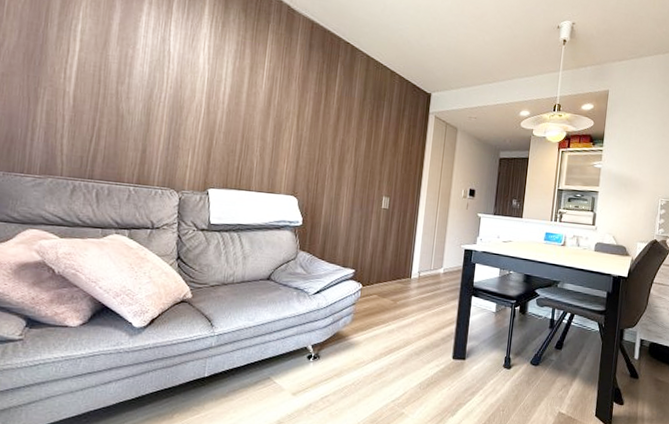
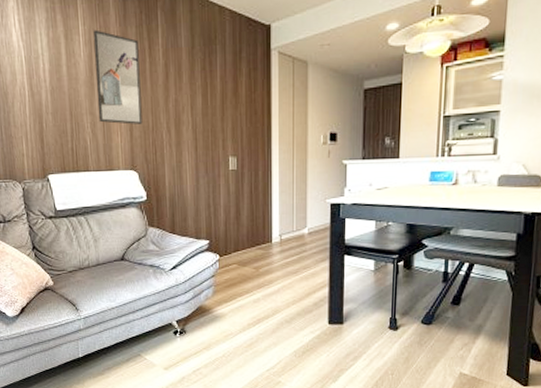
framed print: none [268,68,317,156] -> present [93,29,143,125]

